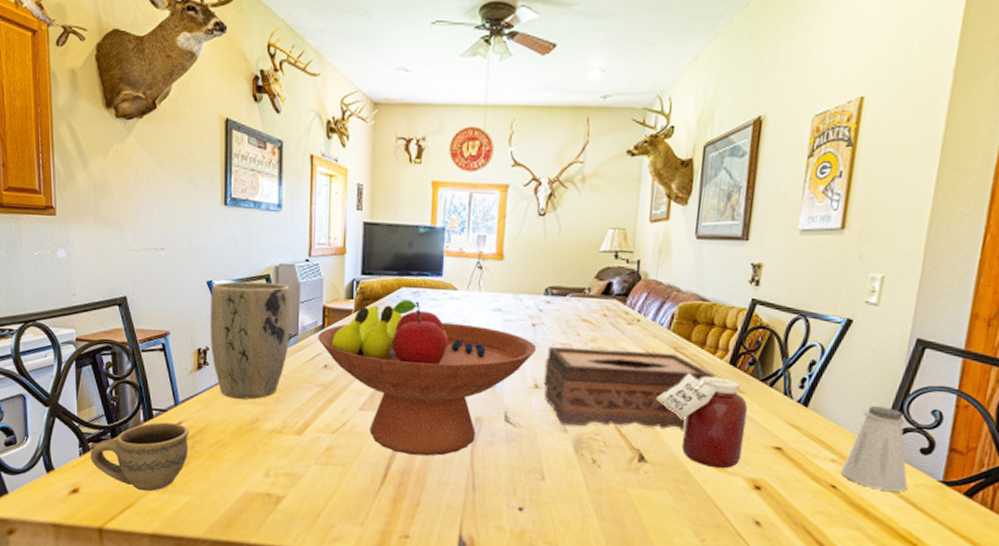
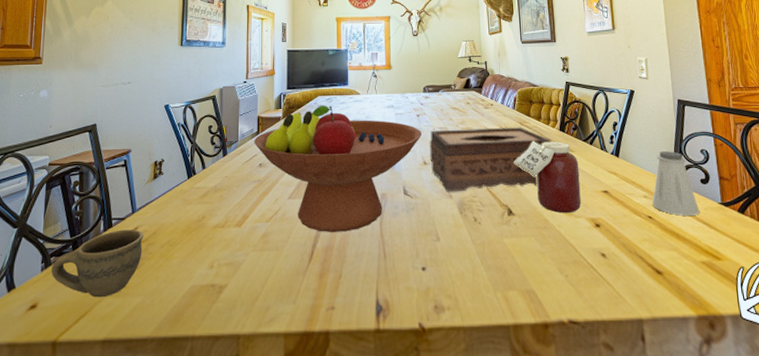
plant pot: present [211,281,291,400] -> none [165,101,232,201]

